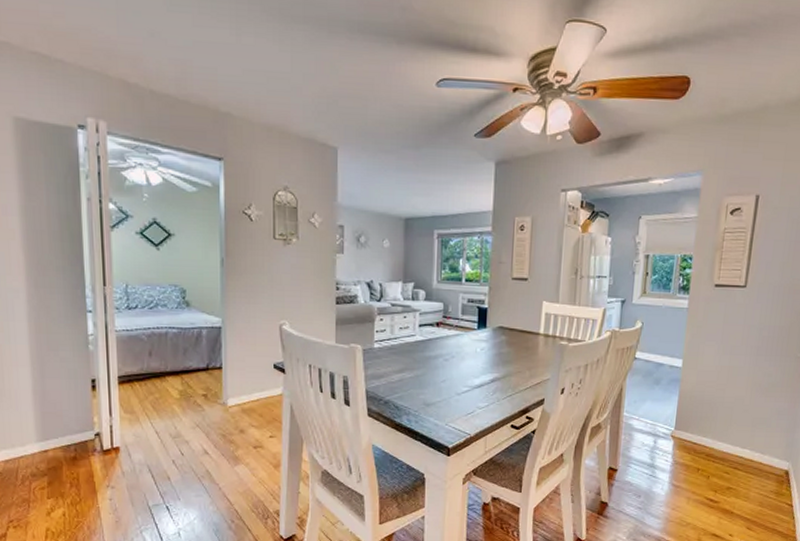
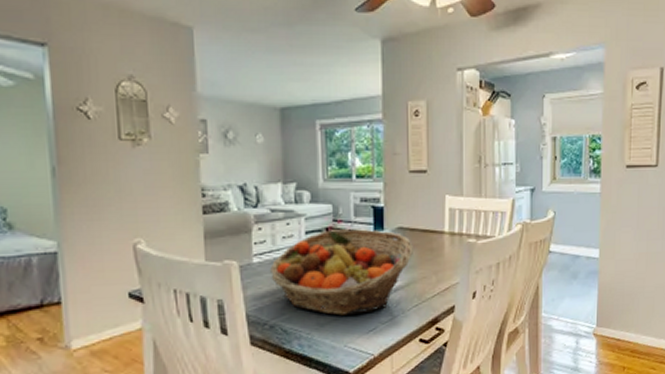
fruit basket: none [388,325,511,399] -> present [270,229,413,316]

